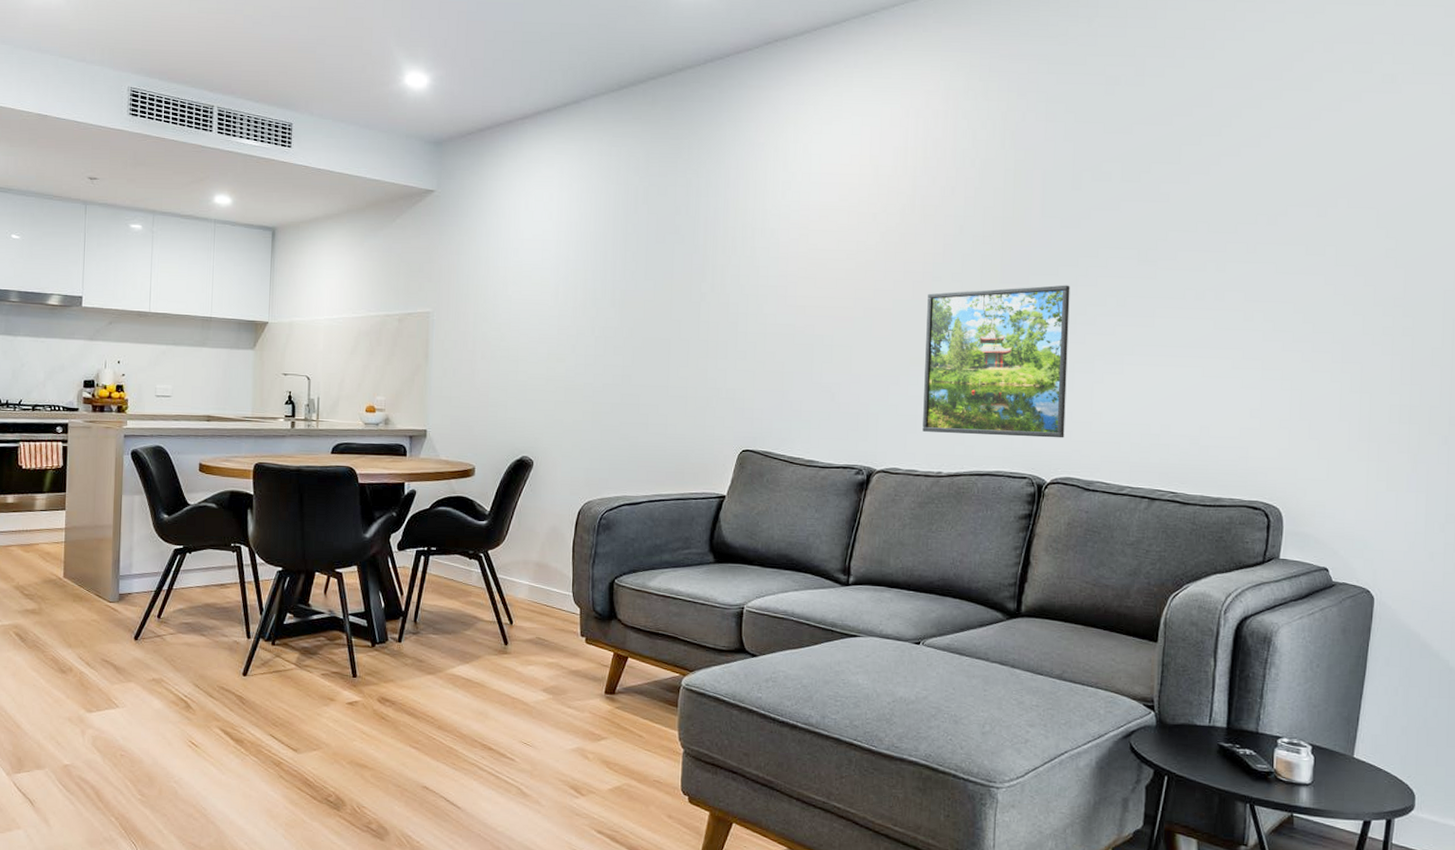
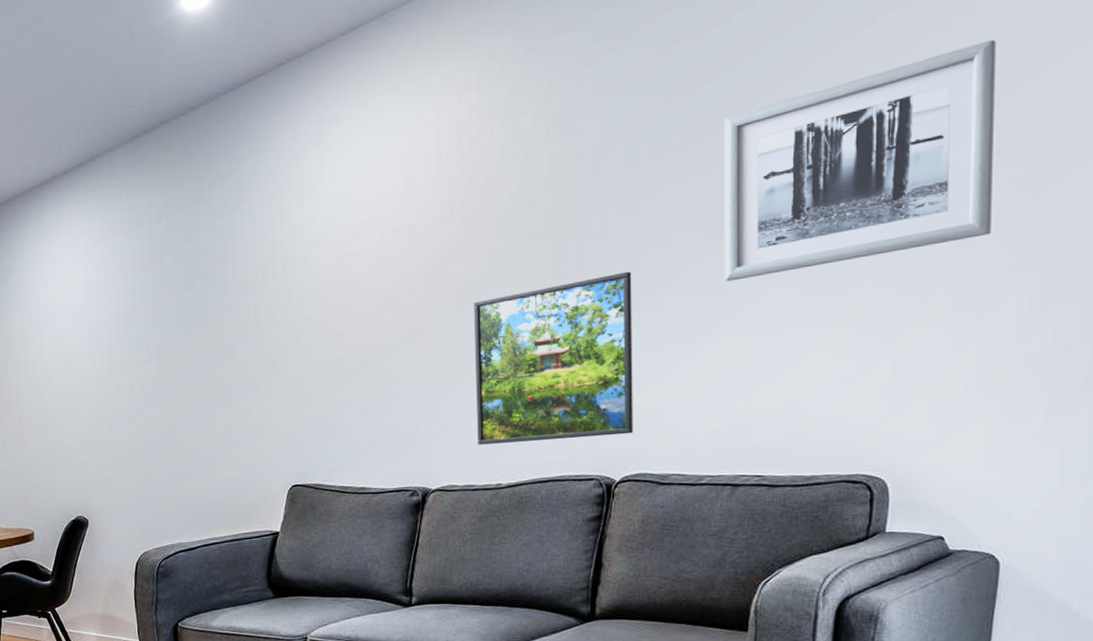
wall art: none [1150,129,1377,307] -> present [725,39,996,282]

